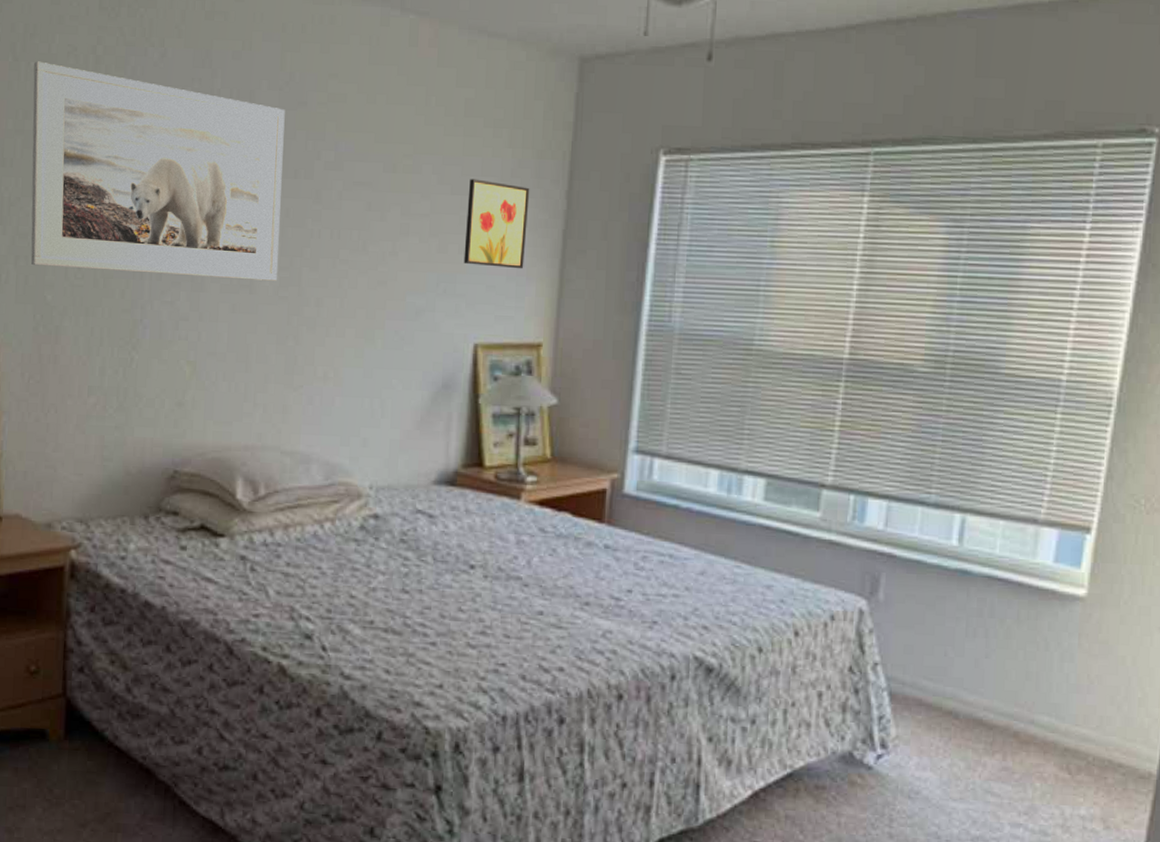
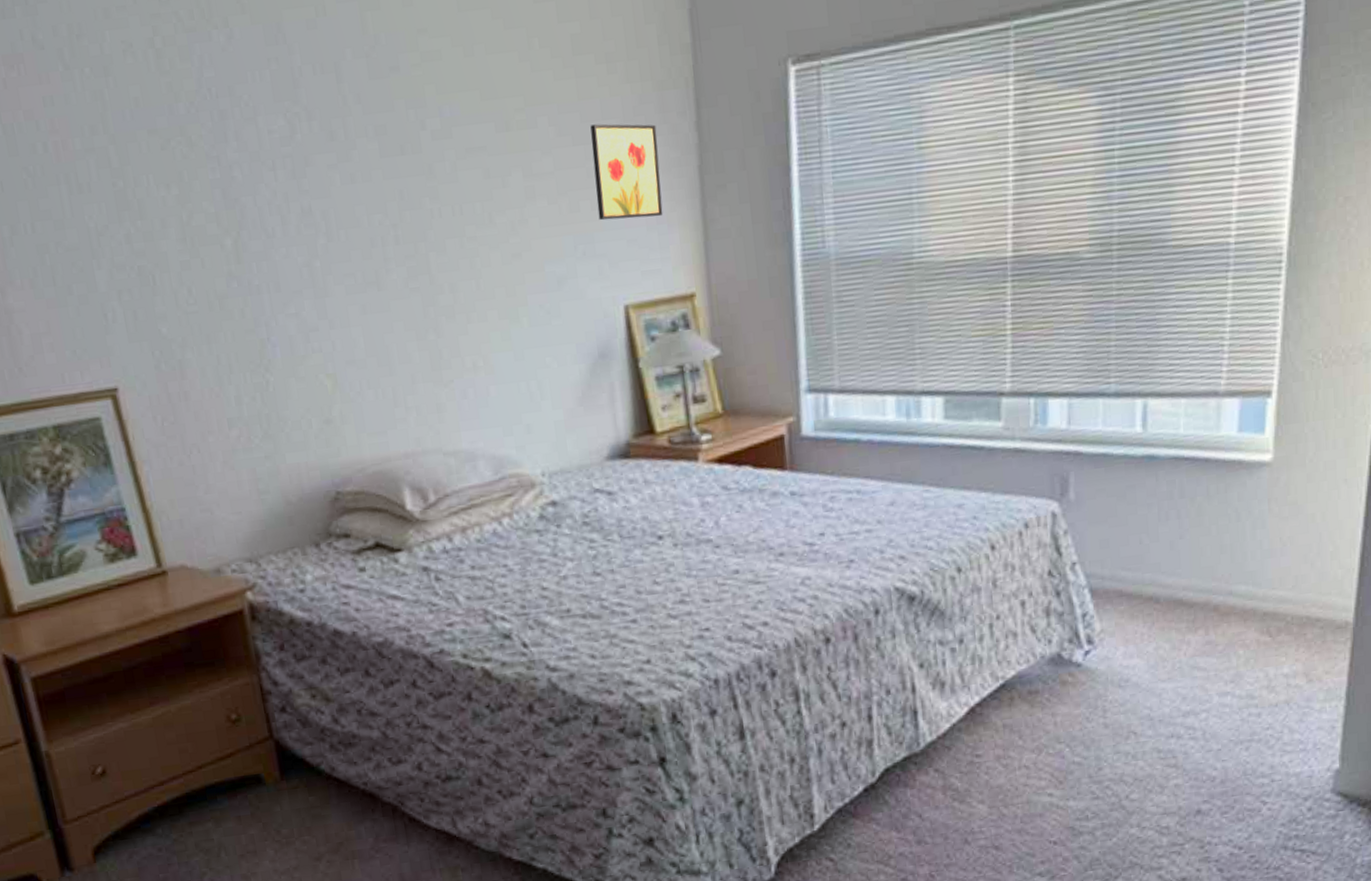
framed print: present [30,61,285,281] -> none [88,65,404,299]

